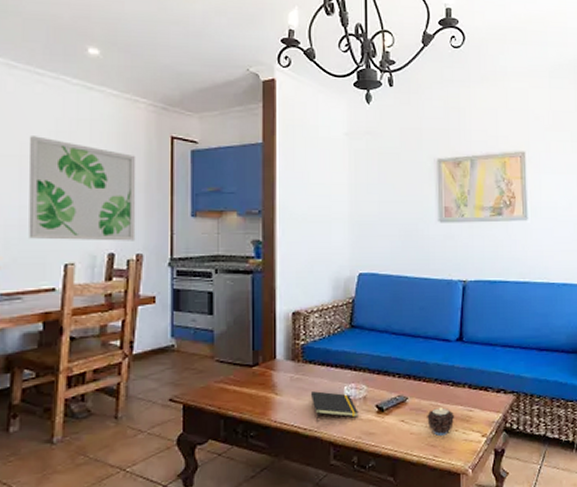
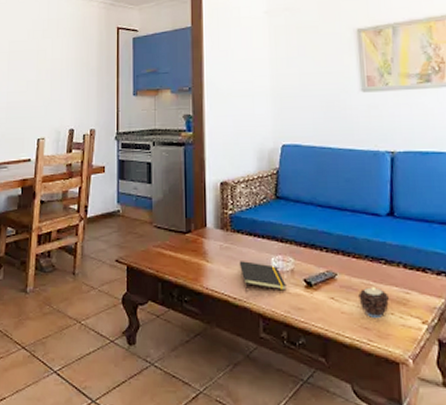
wall art: present [29,136,136,241] -> none [13,35,91,119]

